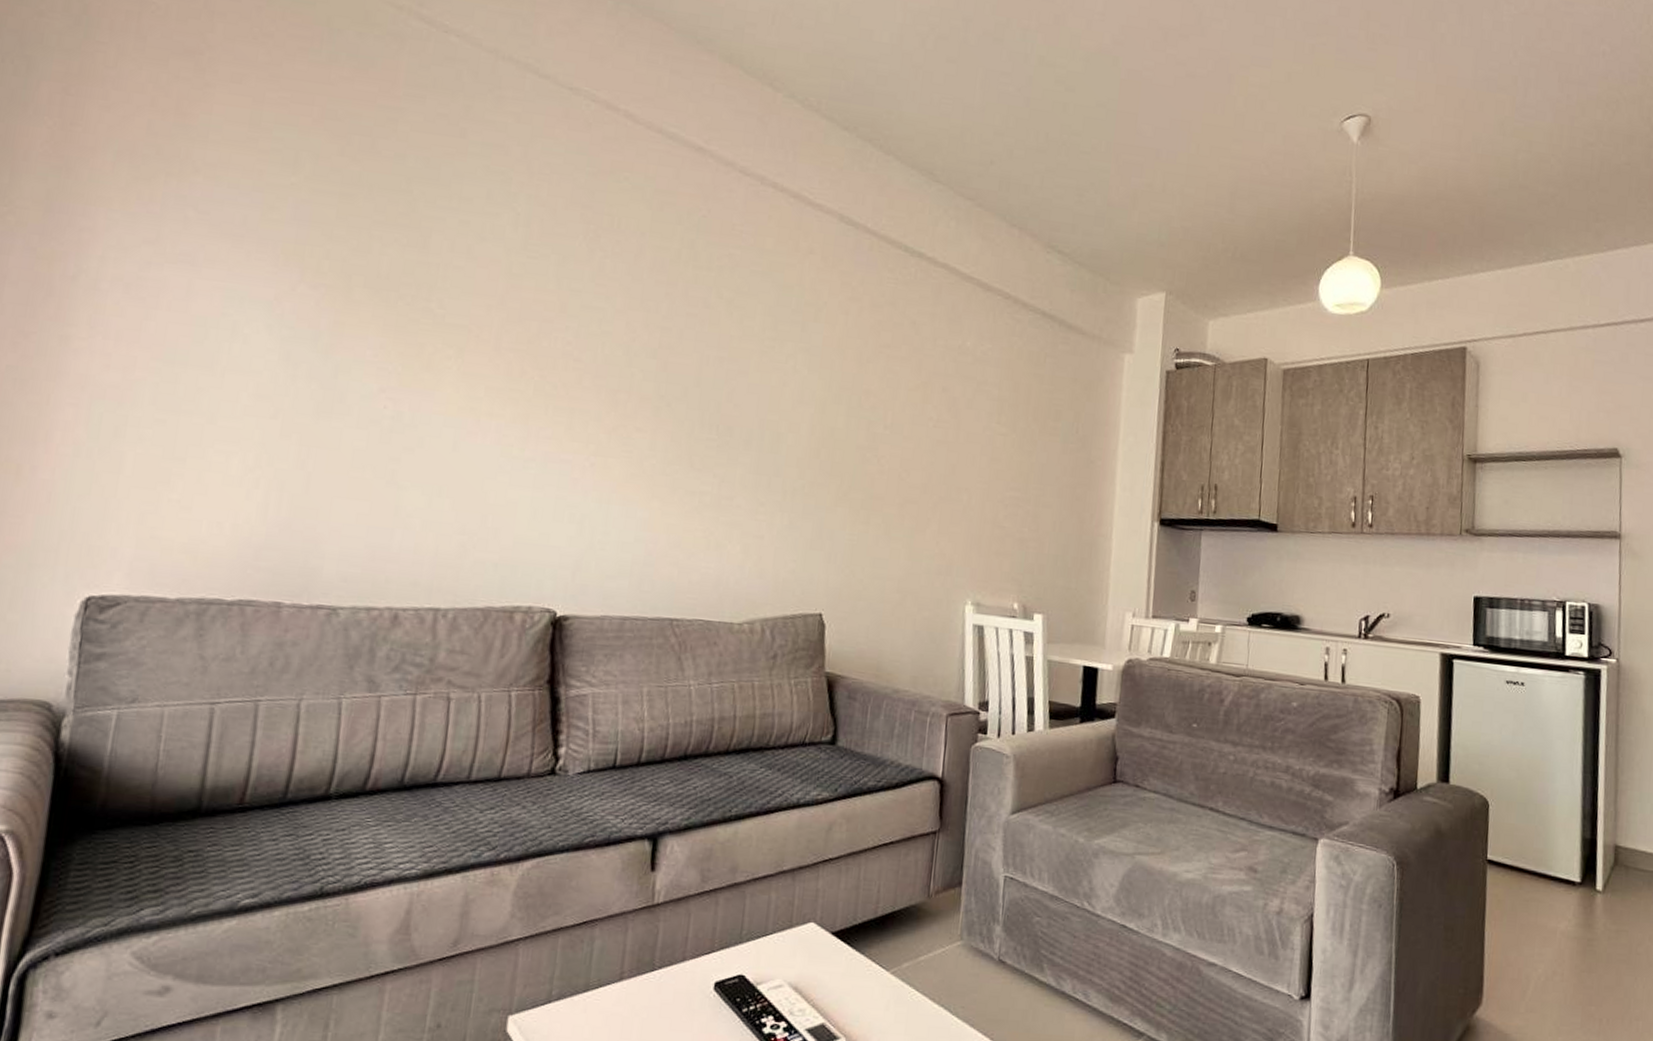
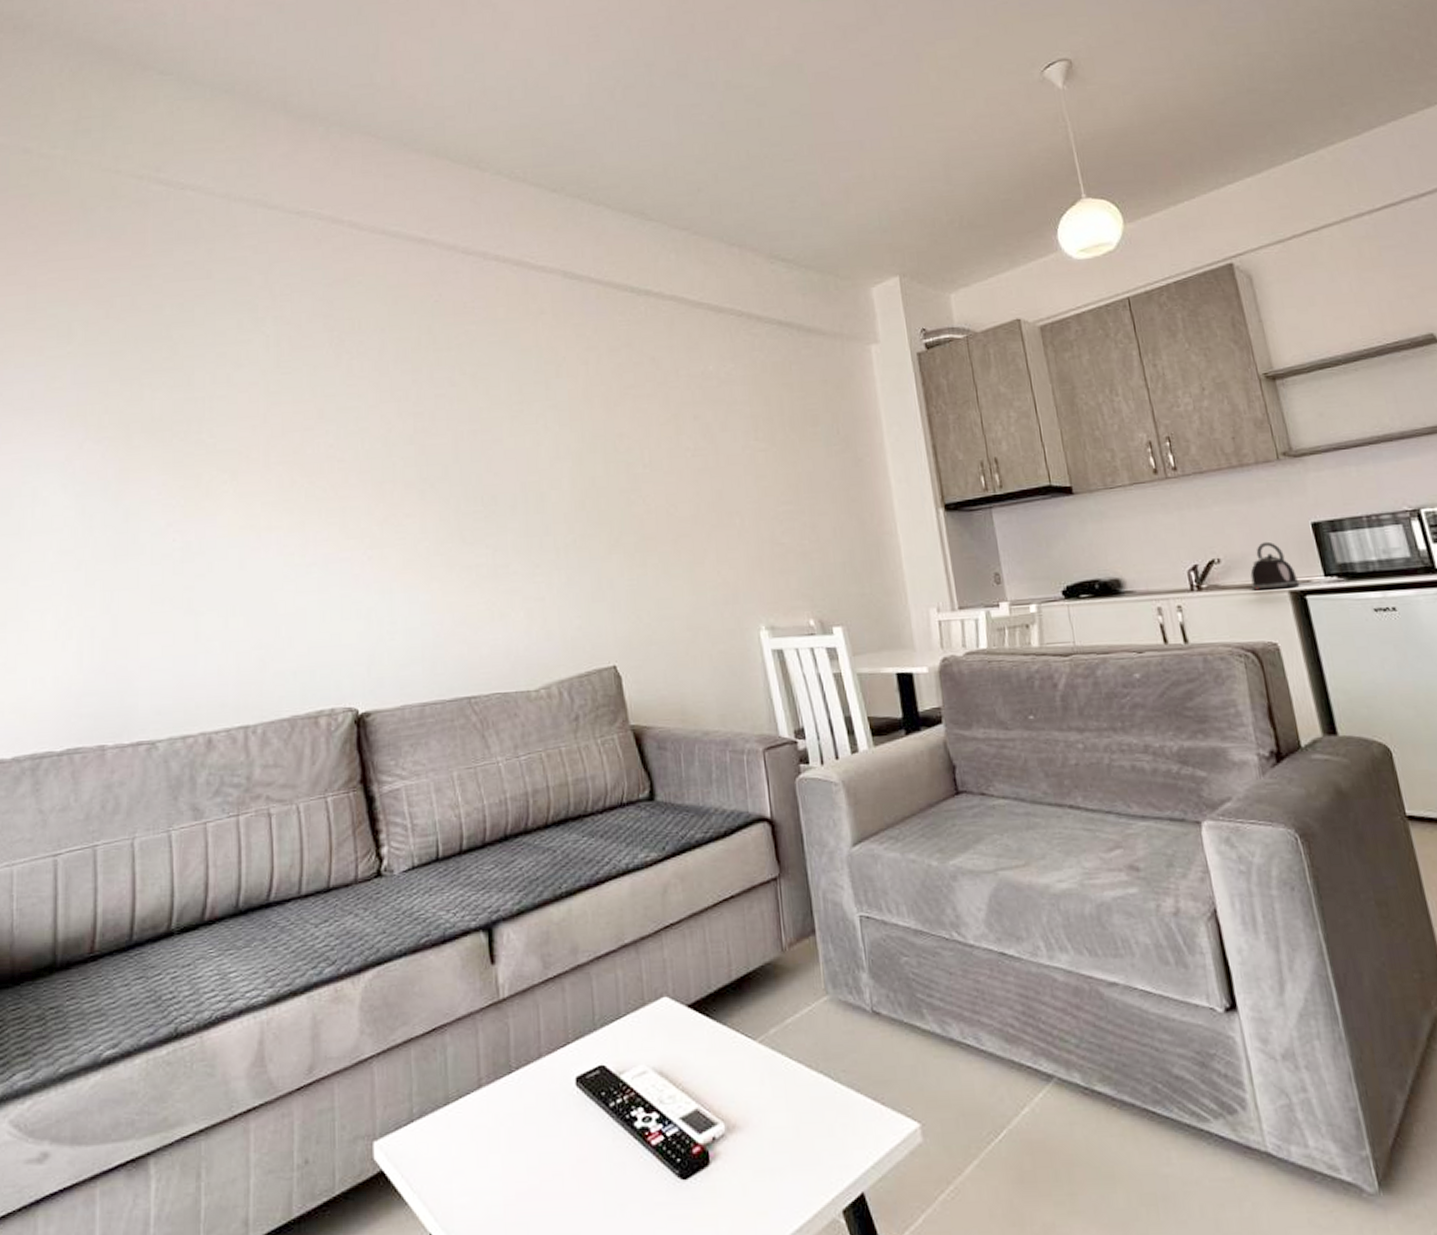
kettle: none [1411,606,1451,651] -> present [1250,541,1300,591]

